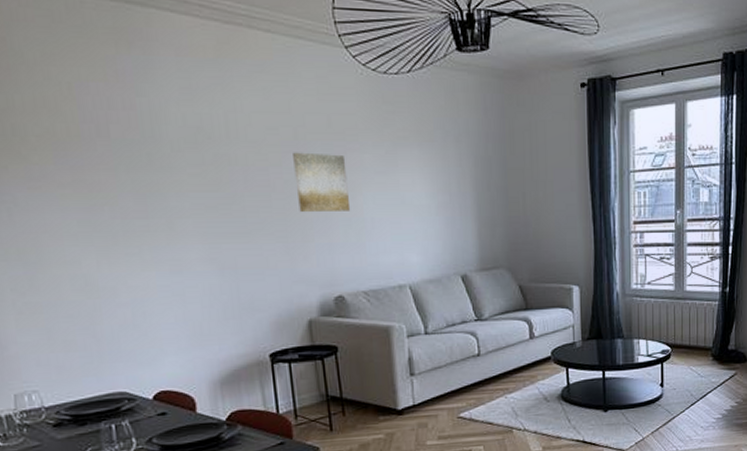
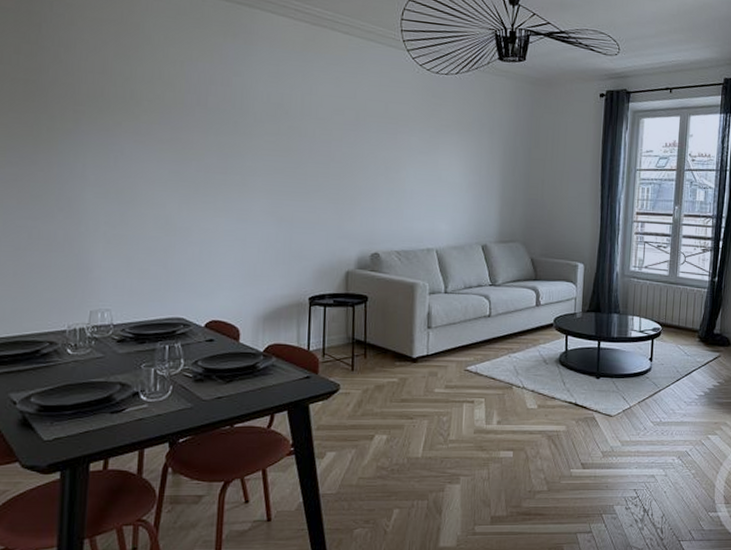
wall art: present [293,152,351,213] -> none [351,130,396,183]

